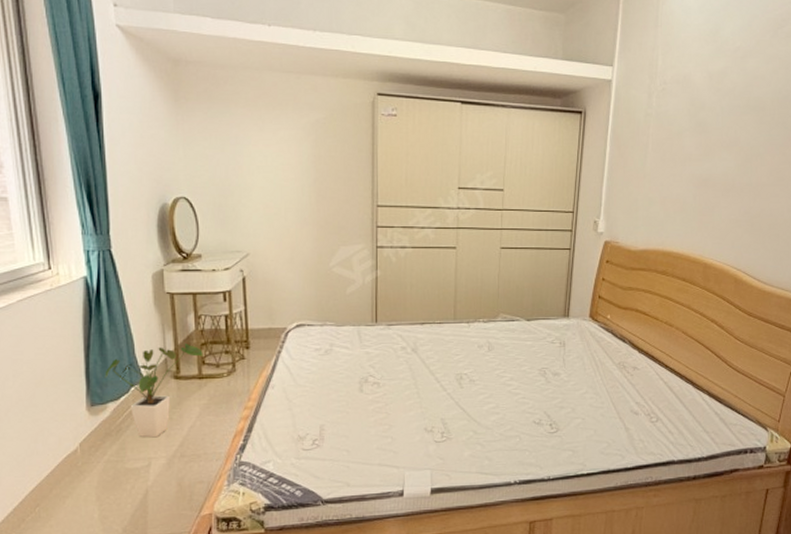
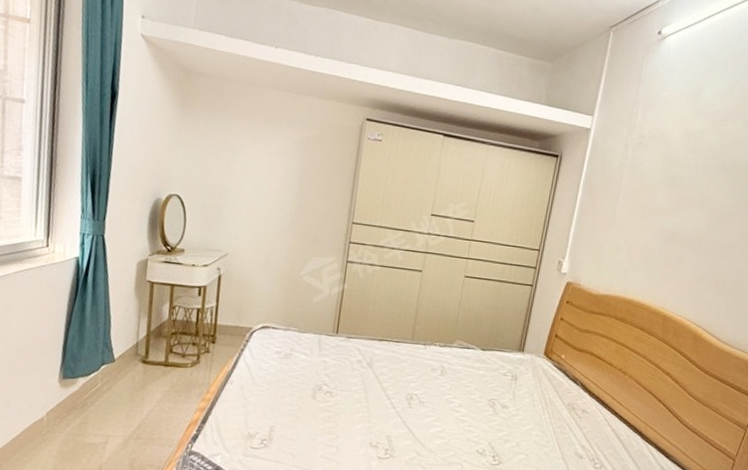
house plant: present [105,343,203,438] -> none [80,331,172,417]

